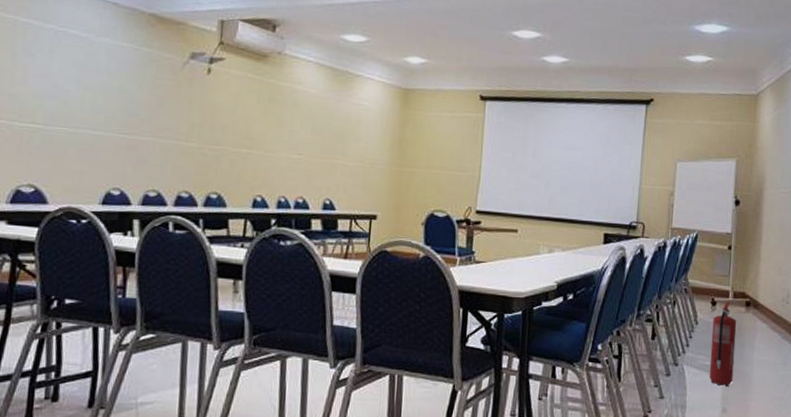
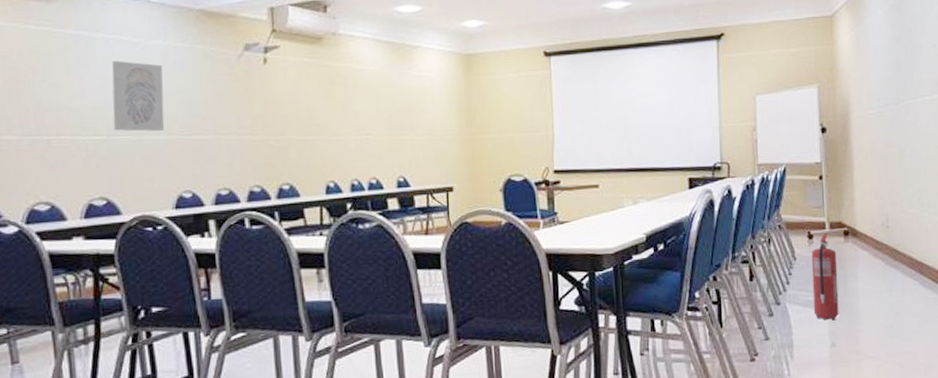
wall art: none [51,52,108,126] -> present [111,60,165,132]

